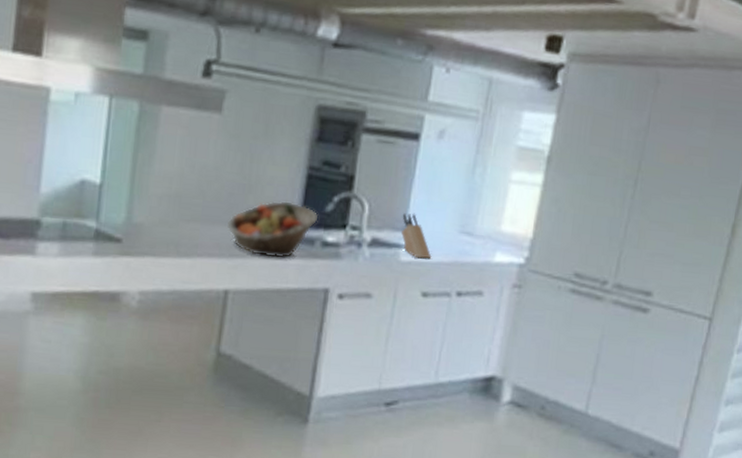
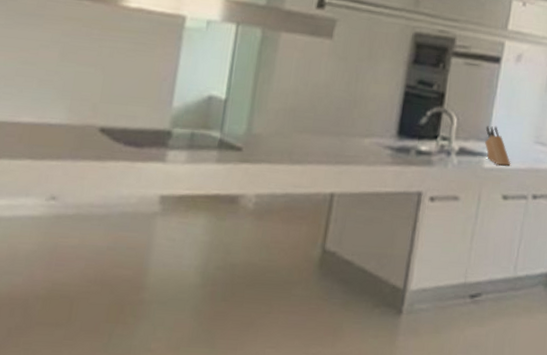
fruit basket: present [227,201,319,259] -> none [335,115,414,165]

